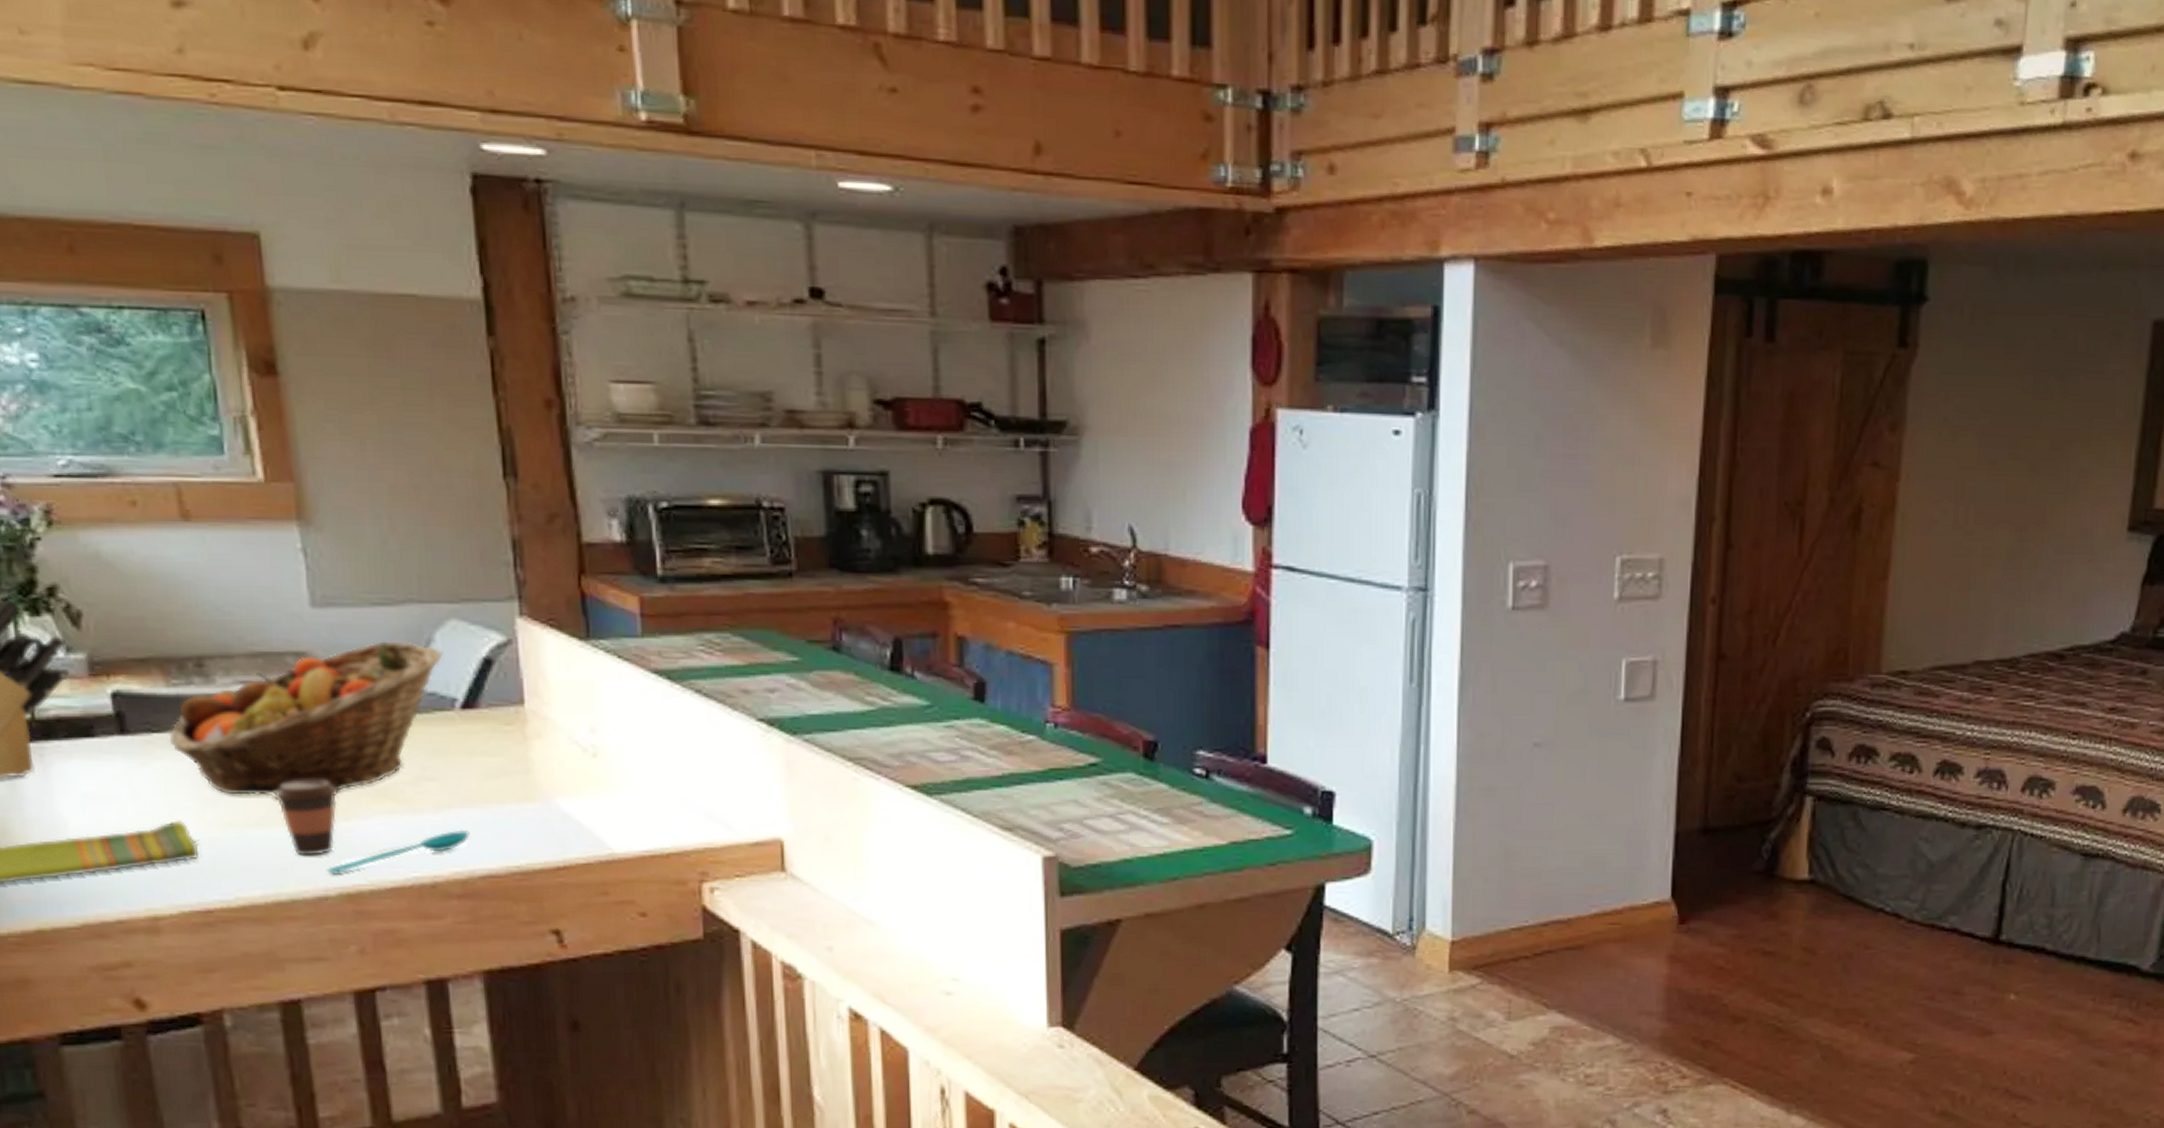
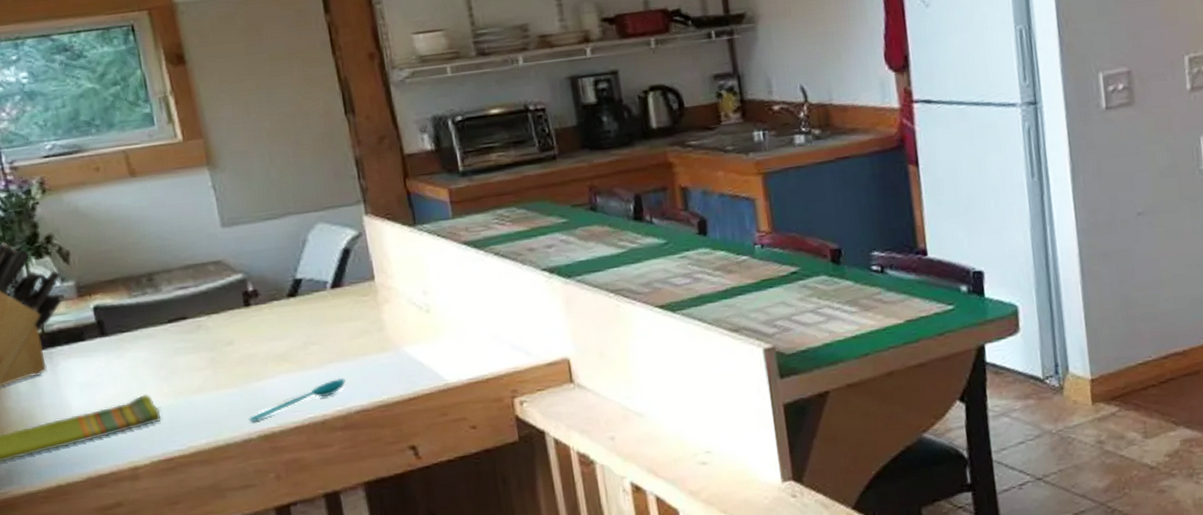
fruit basket: present [168,641,443,797] -> none [133,243,315,372]
coffee cup: present [272,779,339,856] -> none [207,352,253,411]

